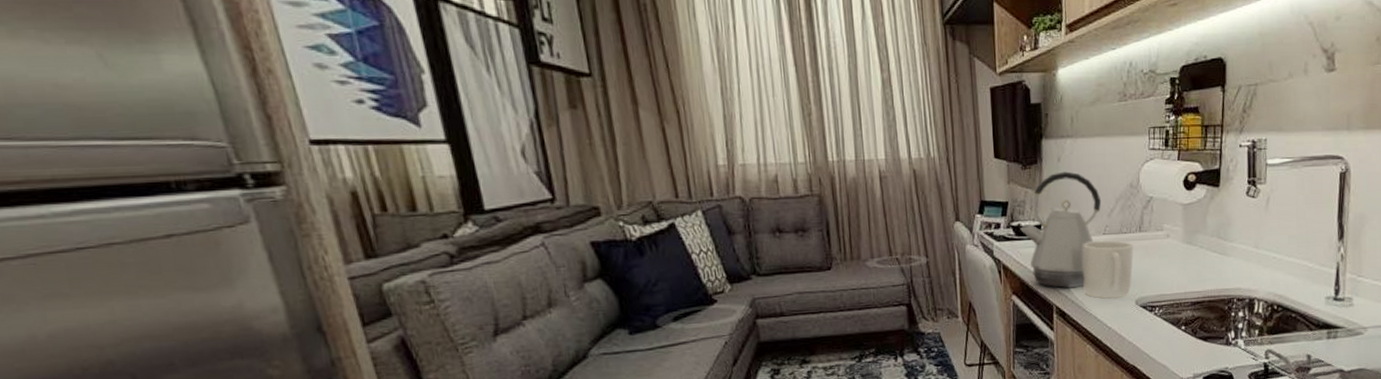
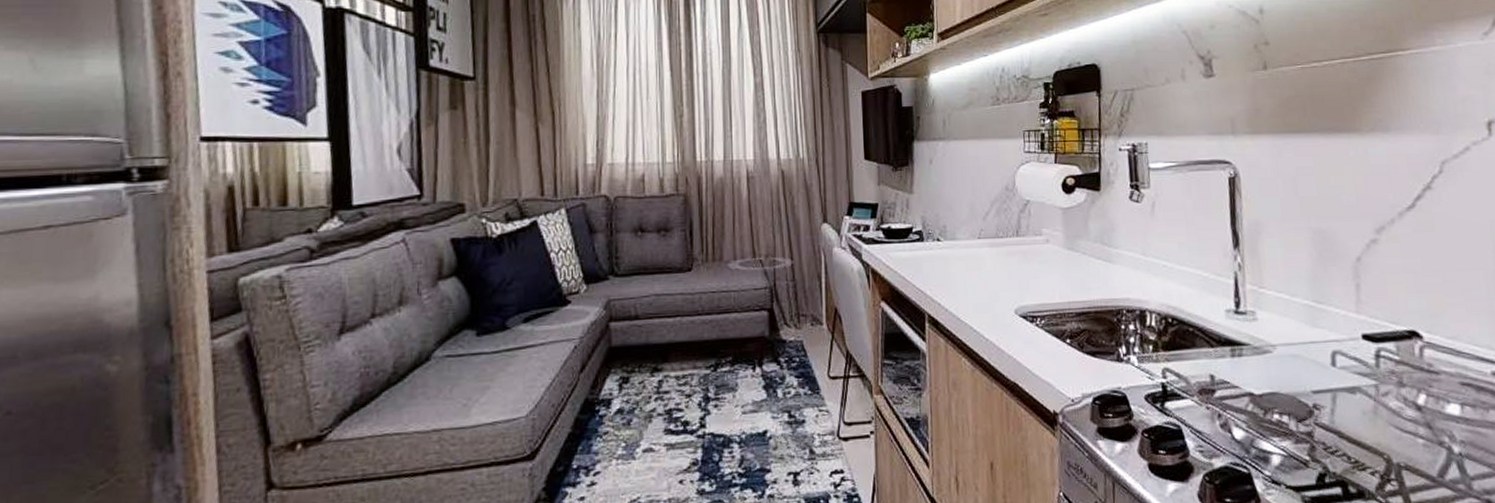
kettle: present [1020,171,1102,288] -> none [890,173,976,295]
mug: present [1082,240,1134,299] -> none [955,244,1012,308]

